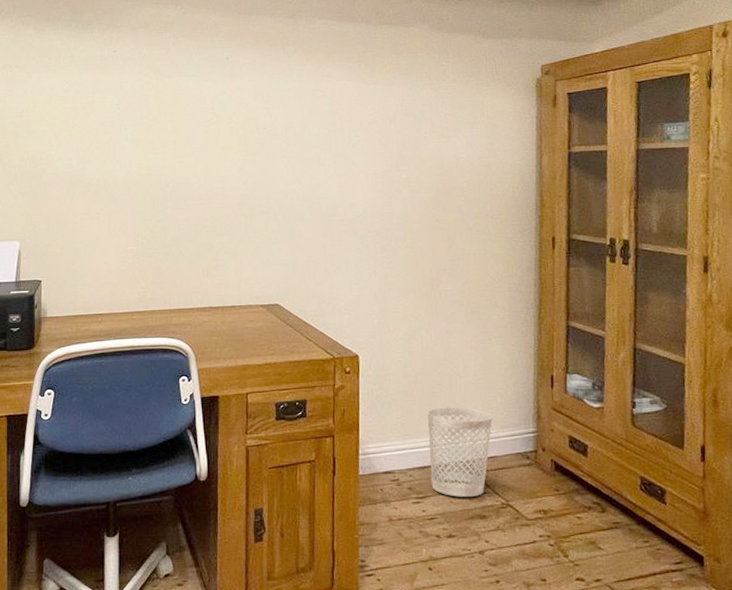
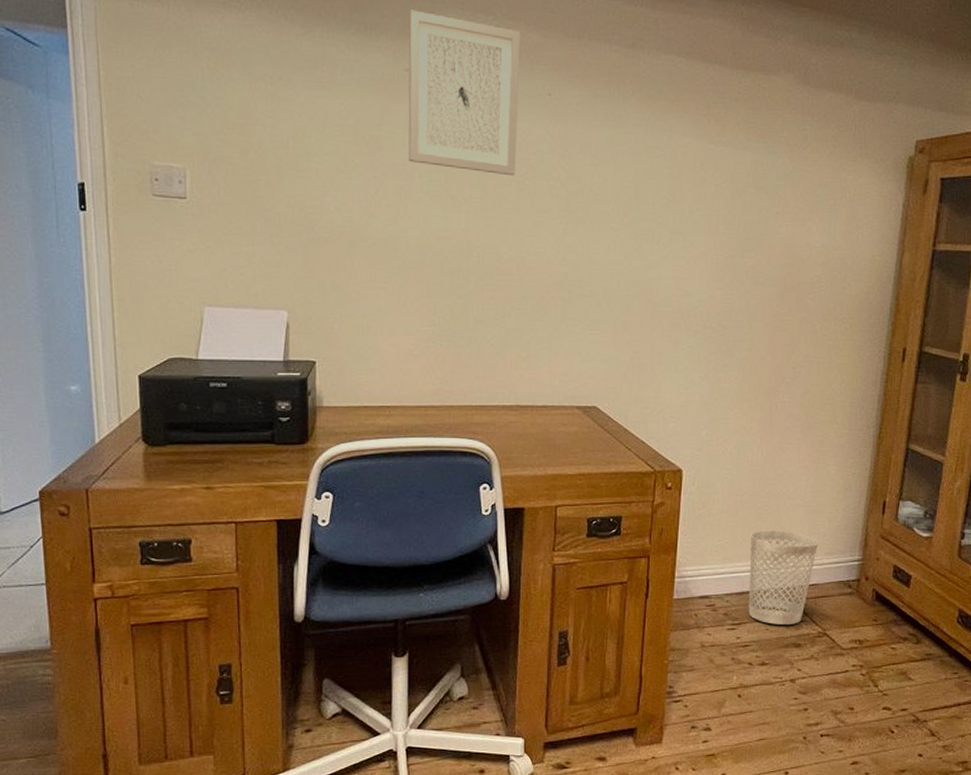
wall art: none [115,8,203,123] -> present [408,10,521,176]

